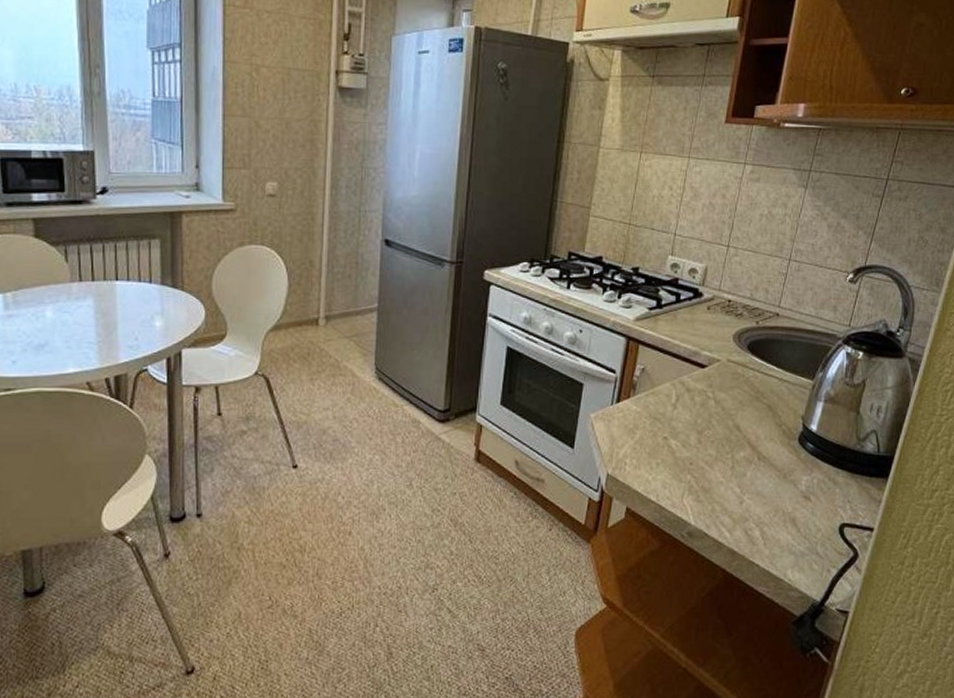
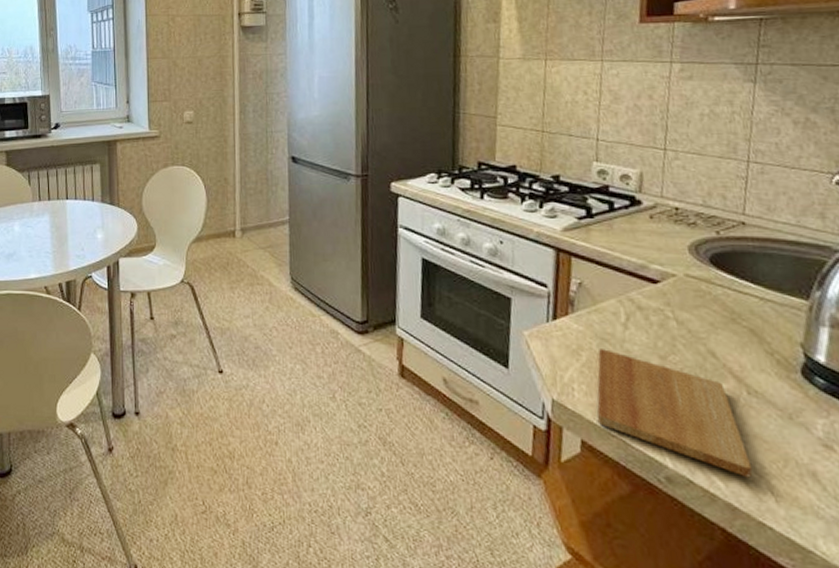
cutting board: none [641,427,752,527] -> present [596,349,753,478]

